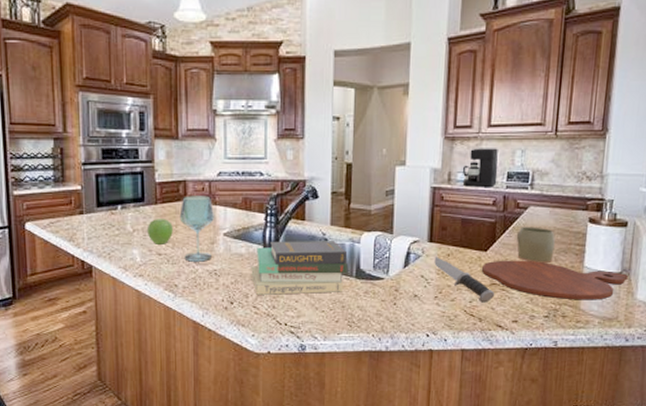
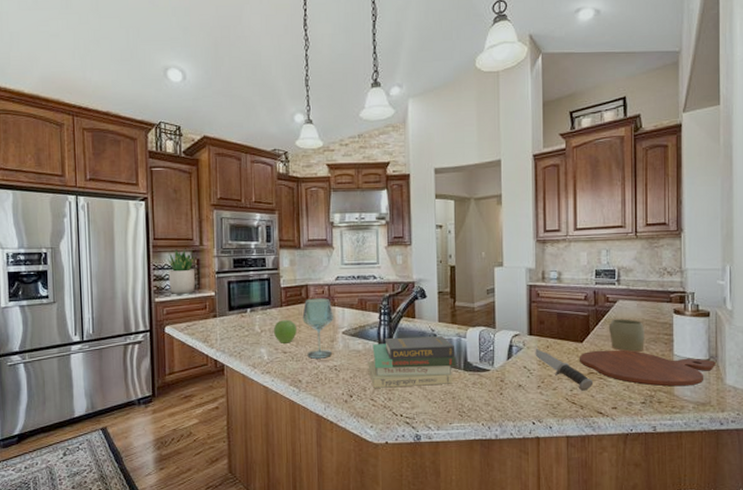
planter: none [27,135,59,187] -> present [168,248,195,294]
coffee maker: present [463,148,498,187] -> none [555,249,587,284]

